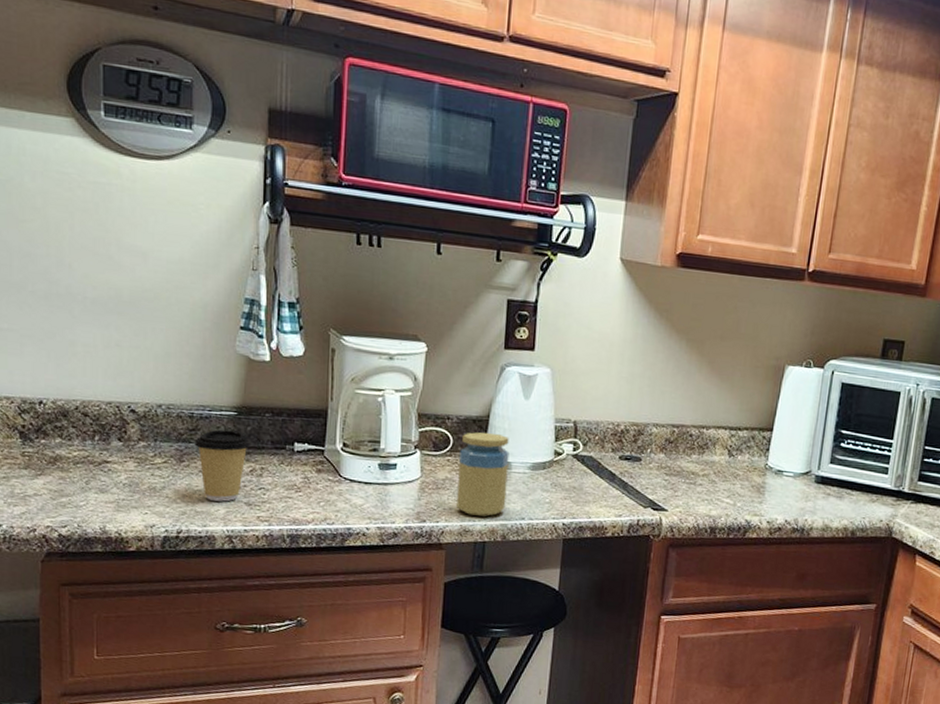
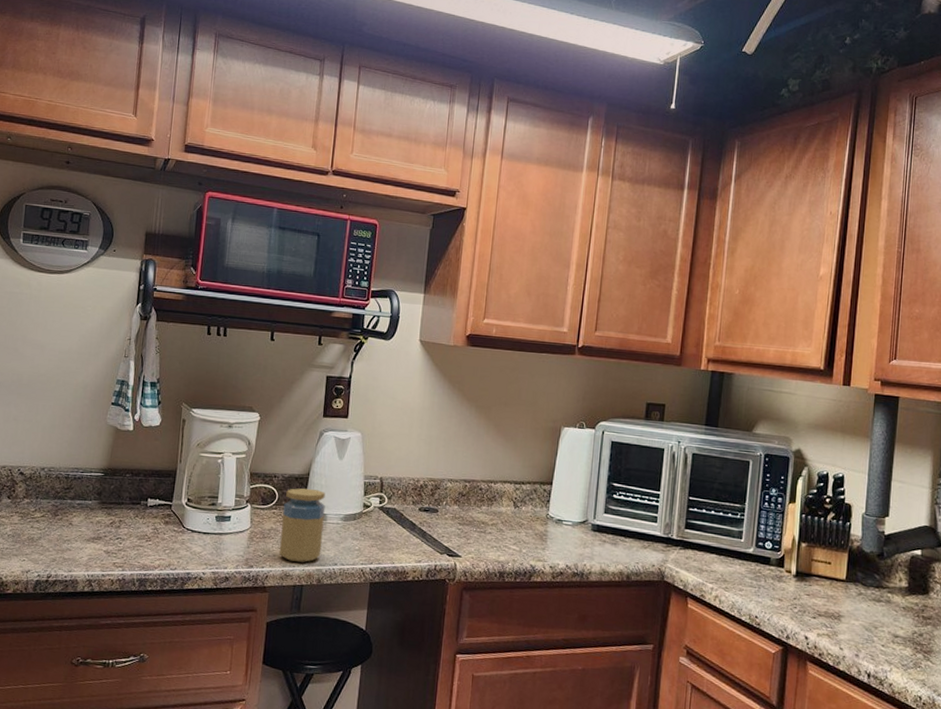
coffee cup: present [194,429,252,502] -> none [67,488,113,550]

